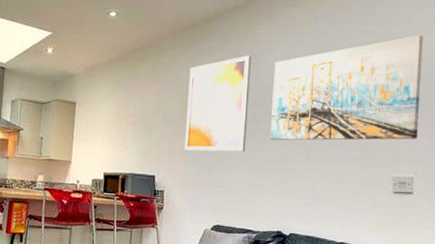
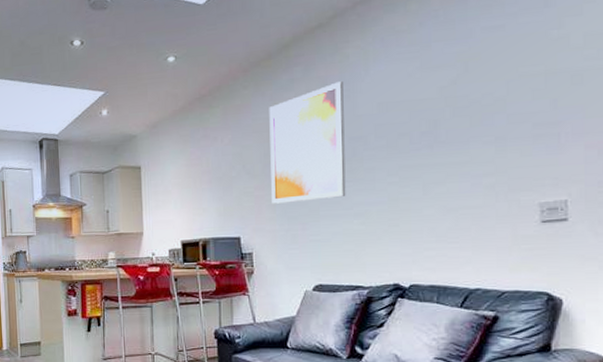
wall art: present [270,35,423,141] -> none [373,20,571,179]

